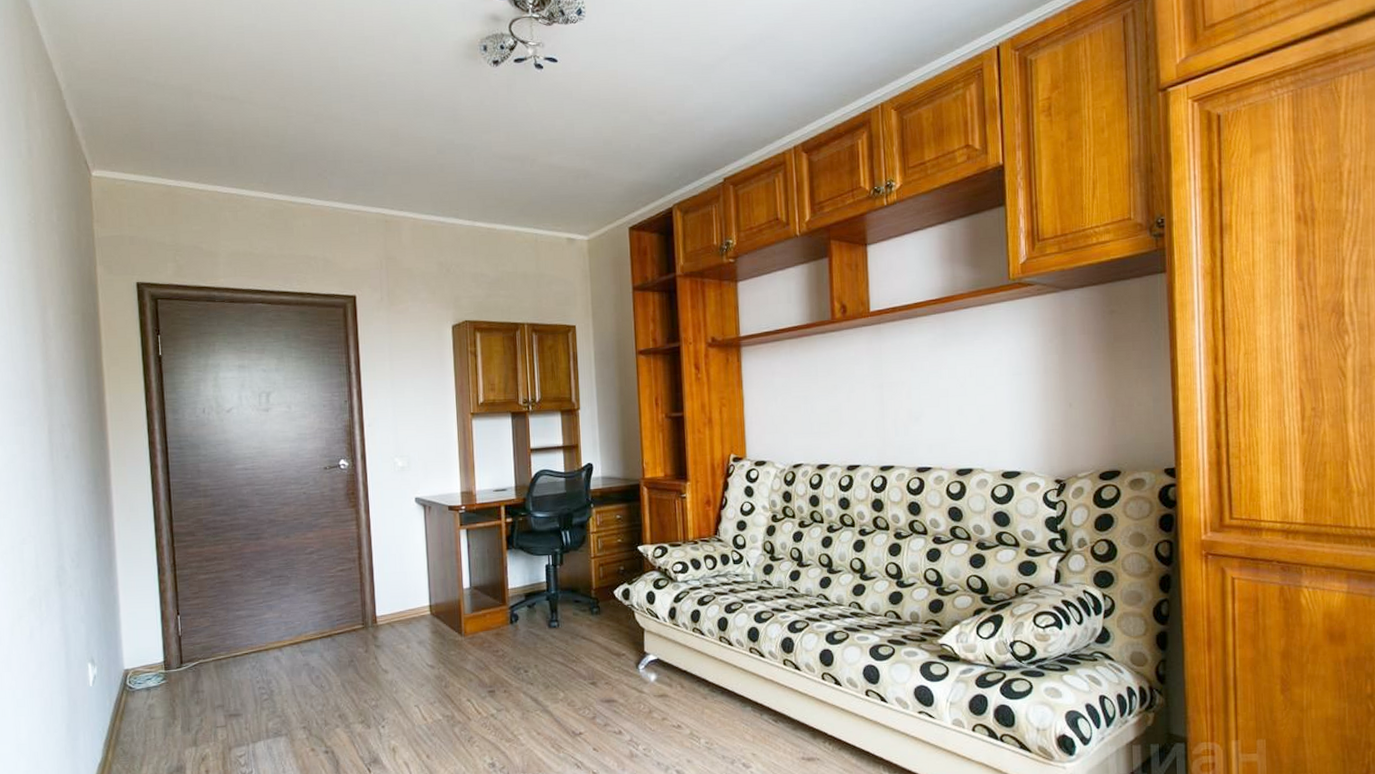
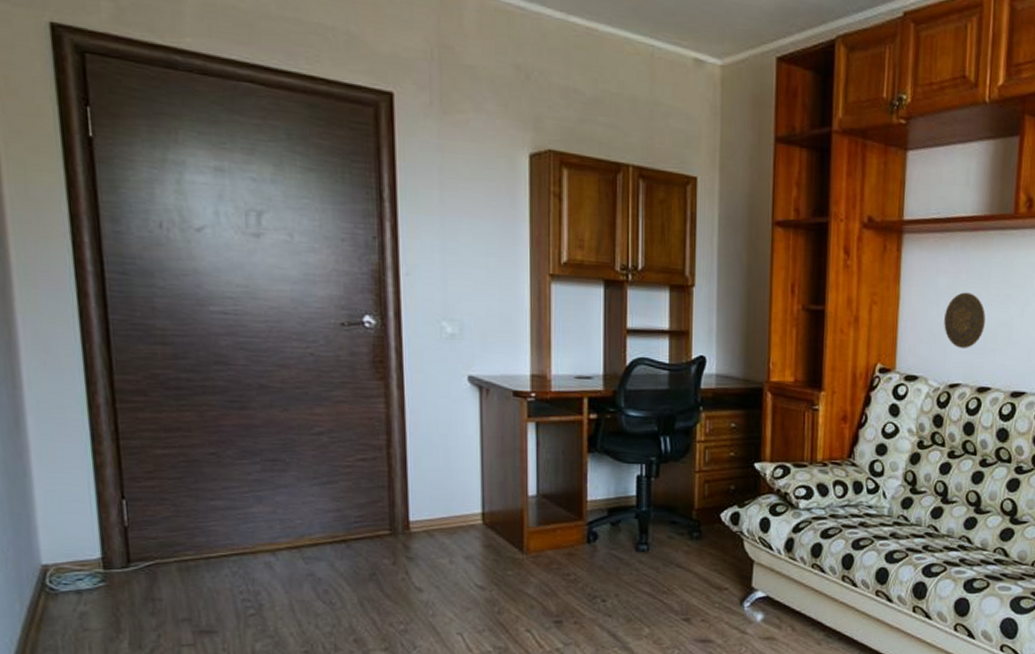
decorative plate: none [782,387,818,434] -> present [944,292,986,348]

